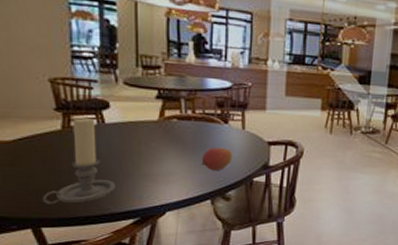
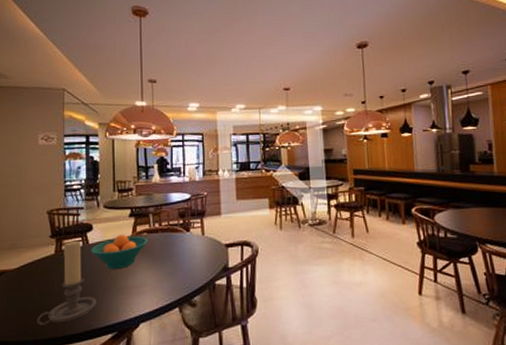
fruit bowl: none [107,116,179,155] -> present [90,234,148,270]
fruit: present [201,147,233,171] -> none [168,254,196,279]

